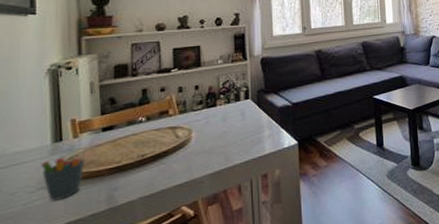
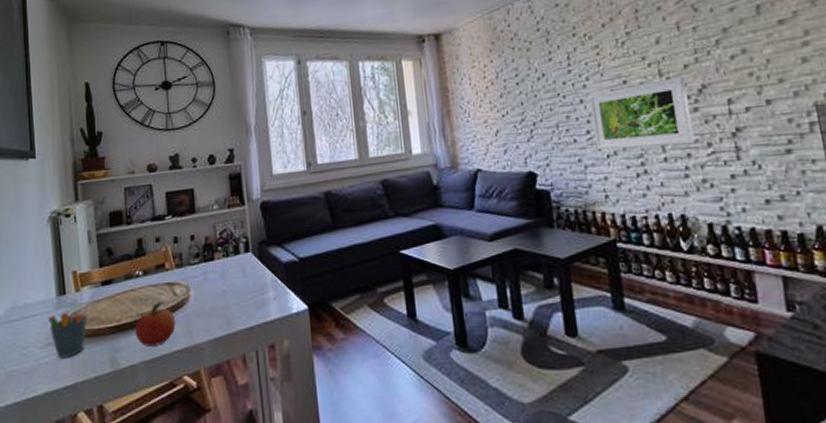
fruit: none [135,143,177,184] -> present [135,302,176,347]

